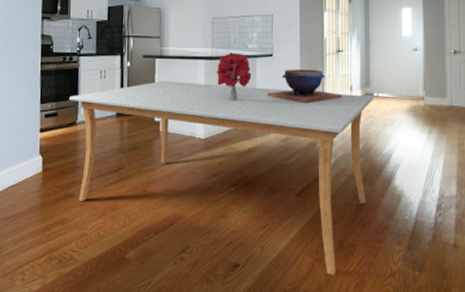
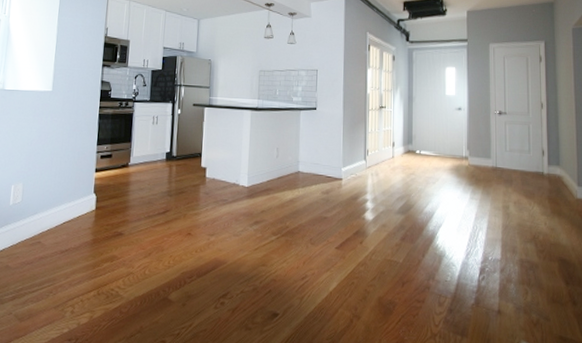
dining table: present [69,80,374,276] -> none [123,128,416,333]
bouquet: present [216,52,252,102] -> none [261,104,295,153]
decorative bowl: present [267,69,343,104] -> none [310,123,385,158]

